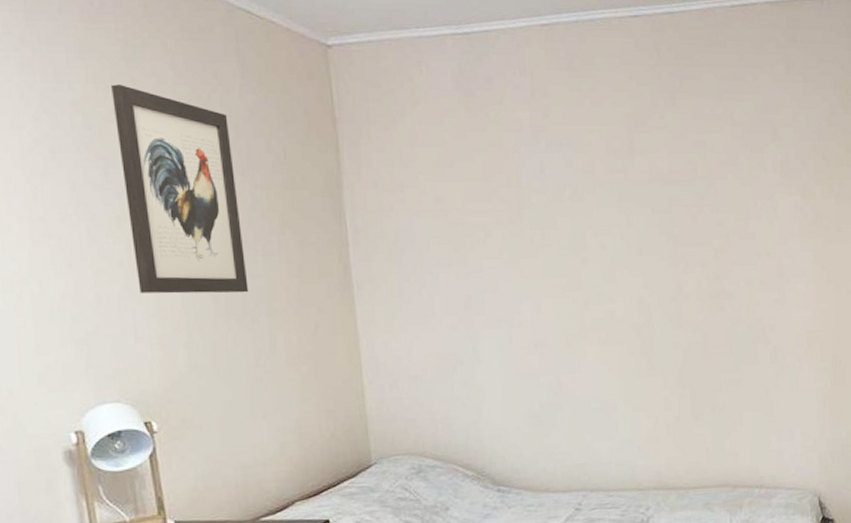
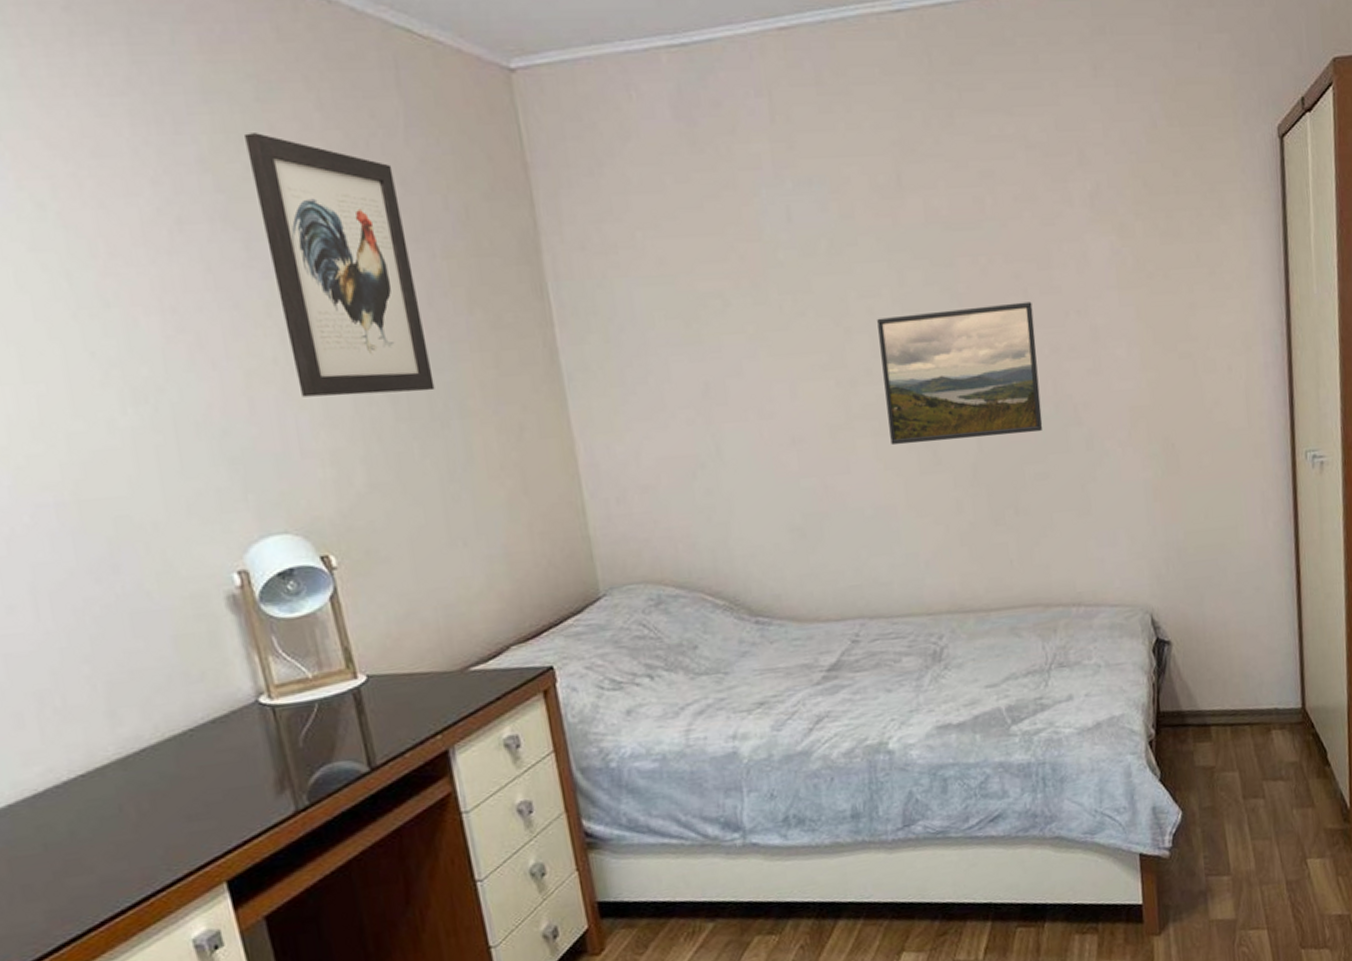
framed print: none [608,244,737,353] -> present [877,301,1043,446]

